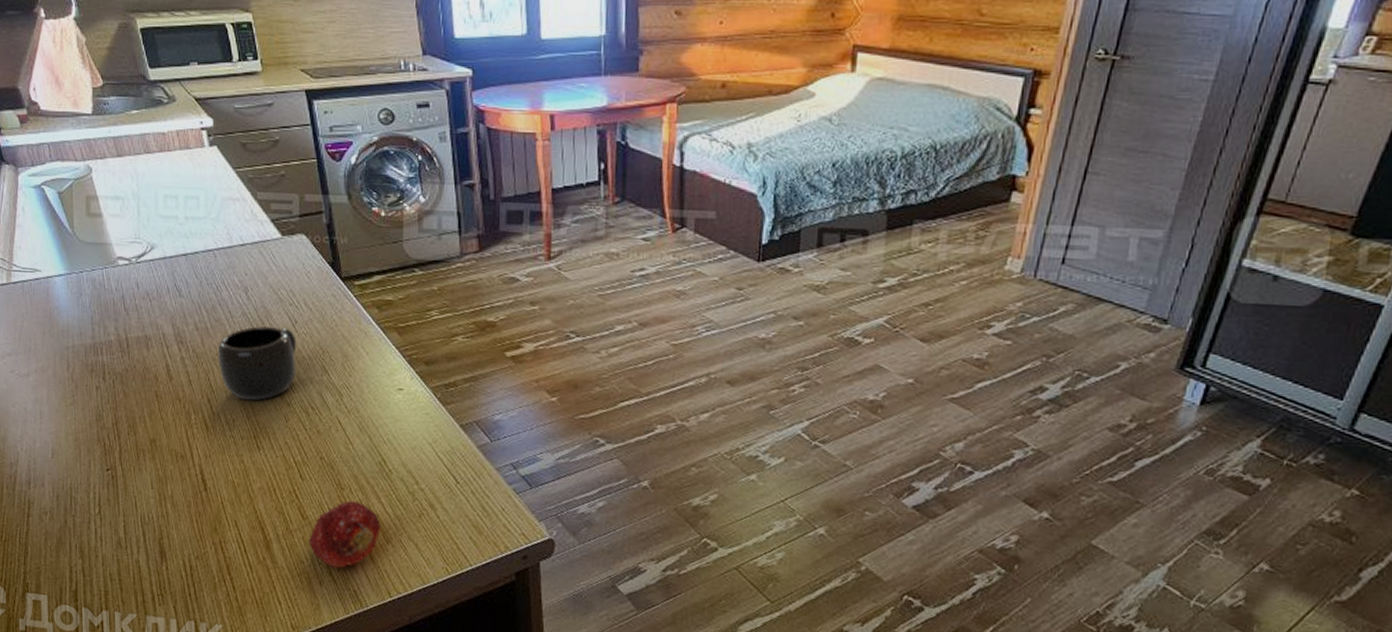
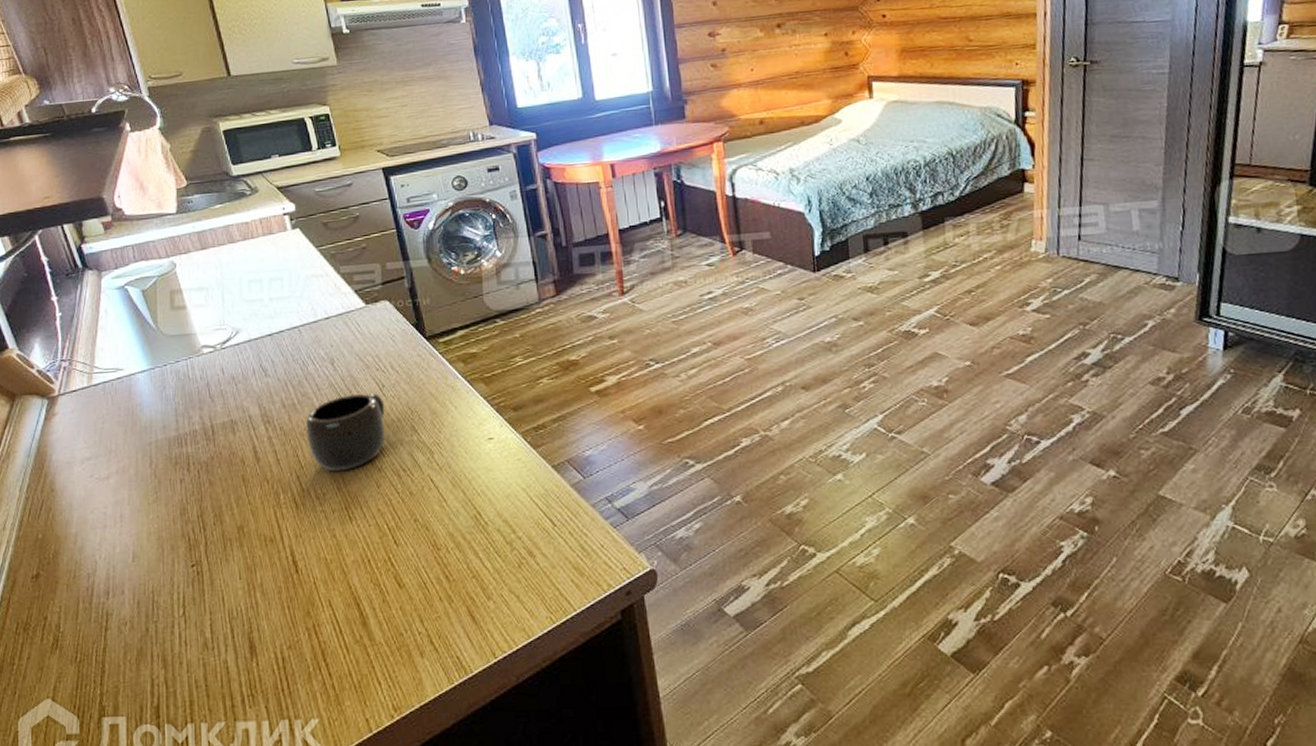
fruit: present [308,501,381,569] -> none [406,560,481,636]

